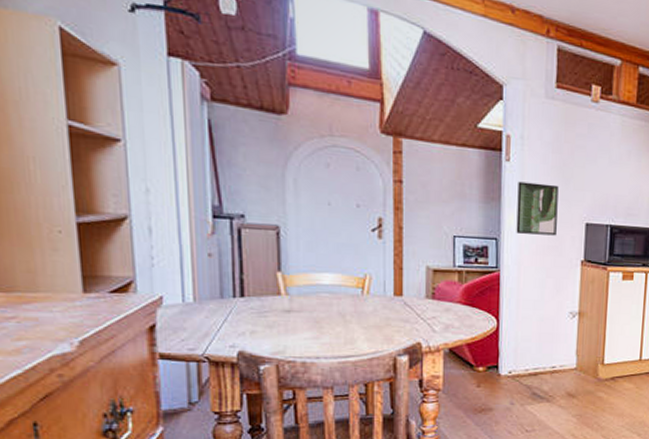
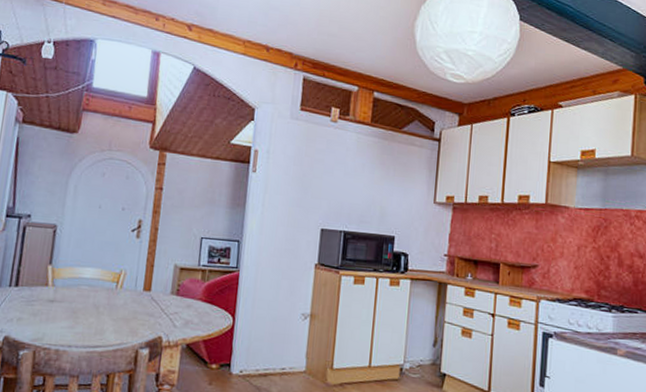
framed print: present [516,181,559,236] -> none [257,190,298,240]

